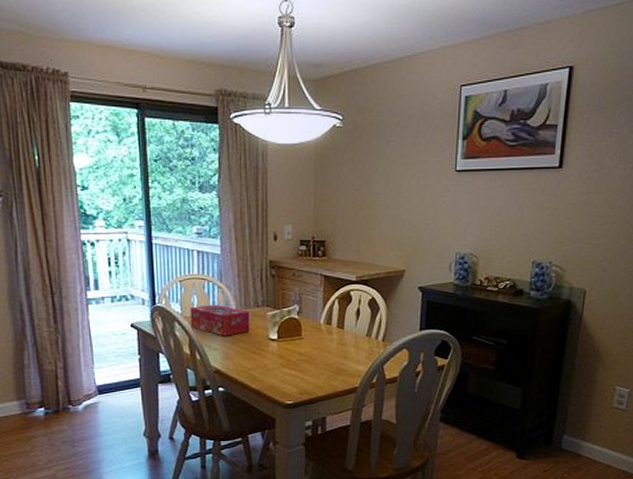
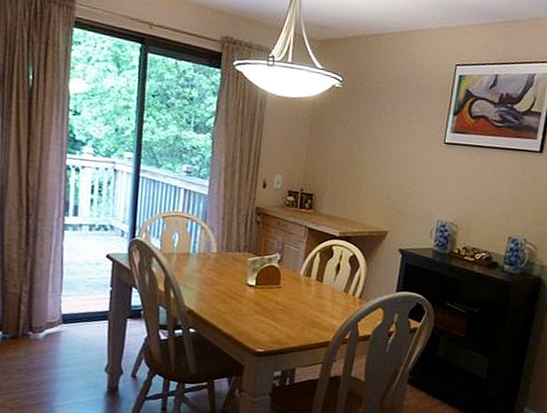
tissue box: present [190,304,250,336] -> none [168,243,230,278]

